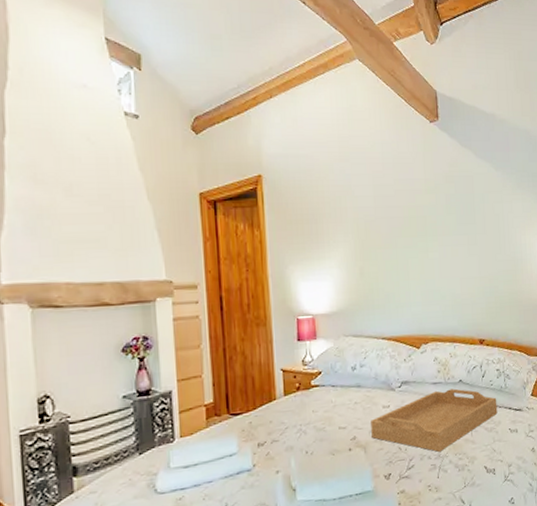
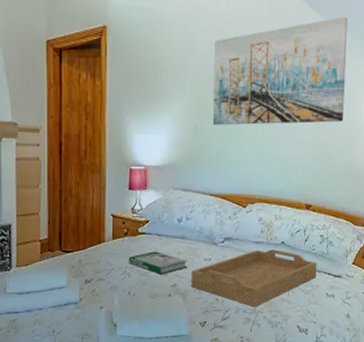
book: none [302,404,367,429] -> present [128,251,188,275]
wall art: none [373,153,505,267] -> present [212,16,348,126]

